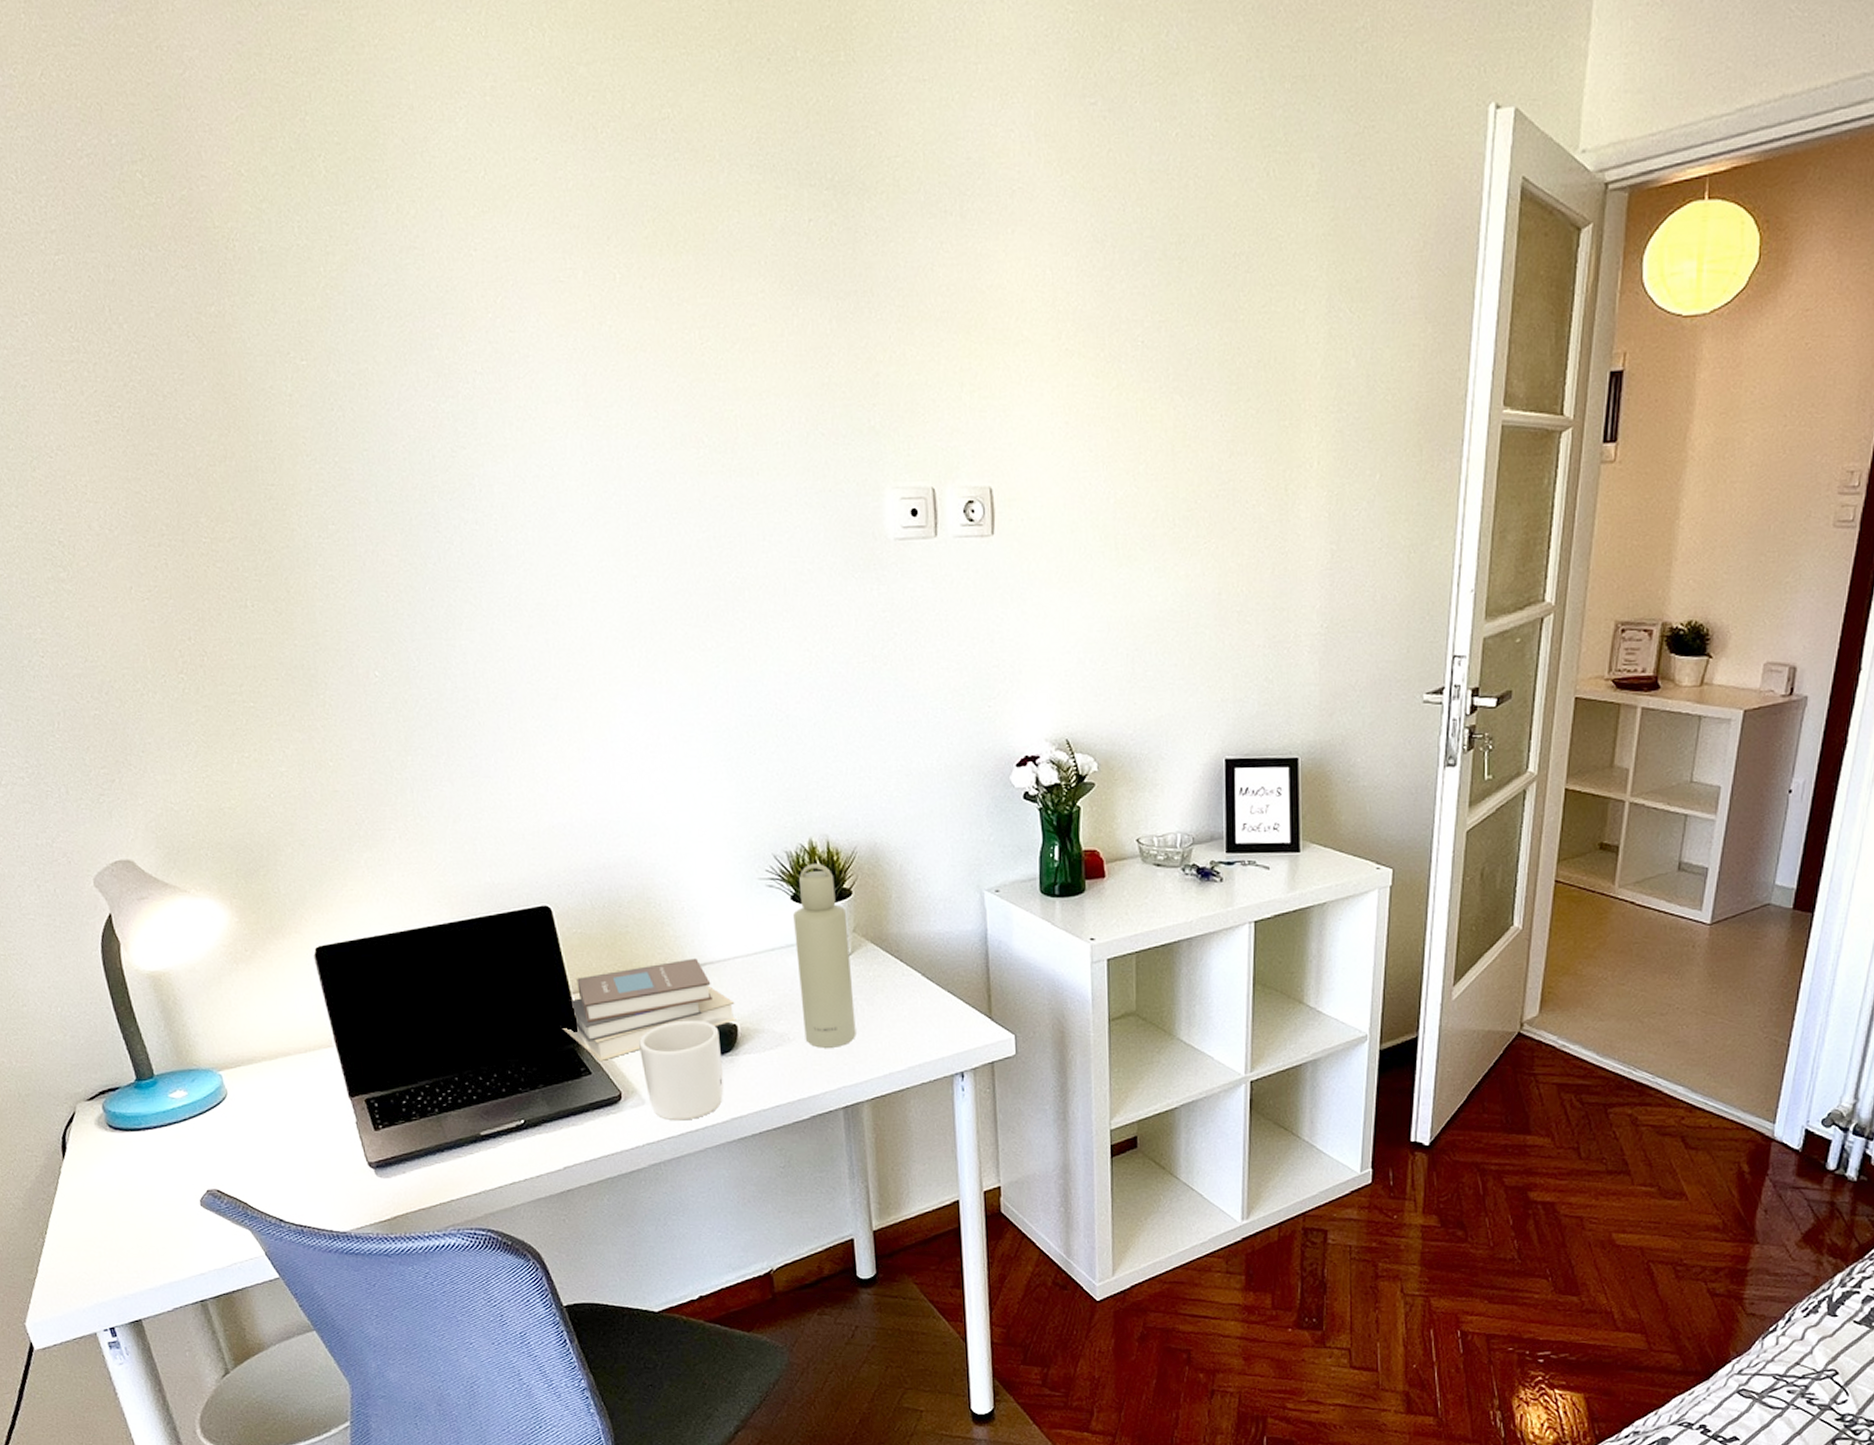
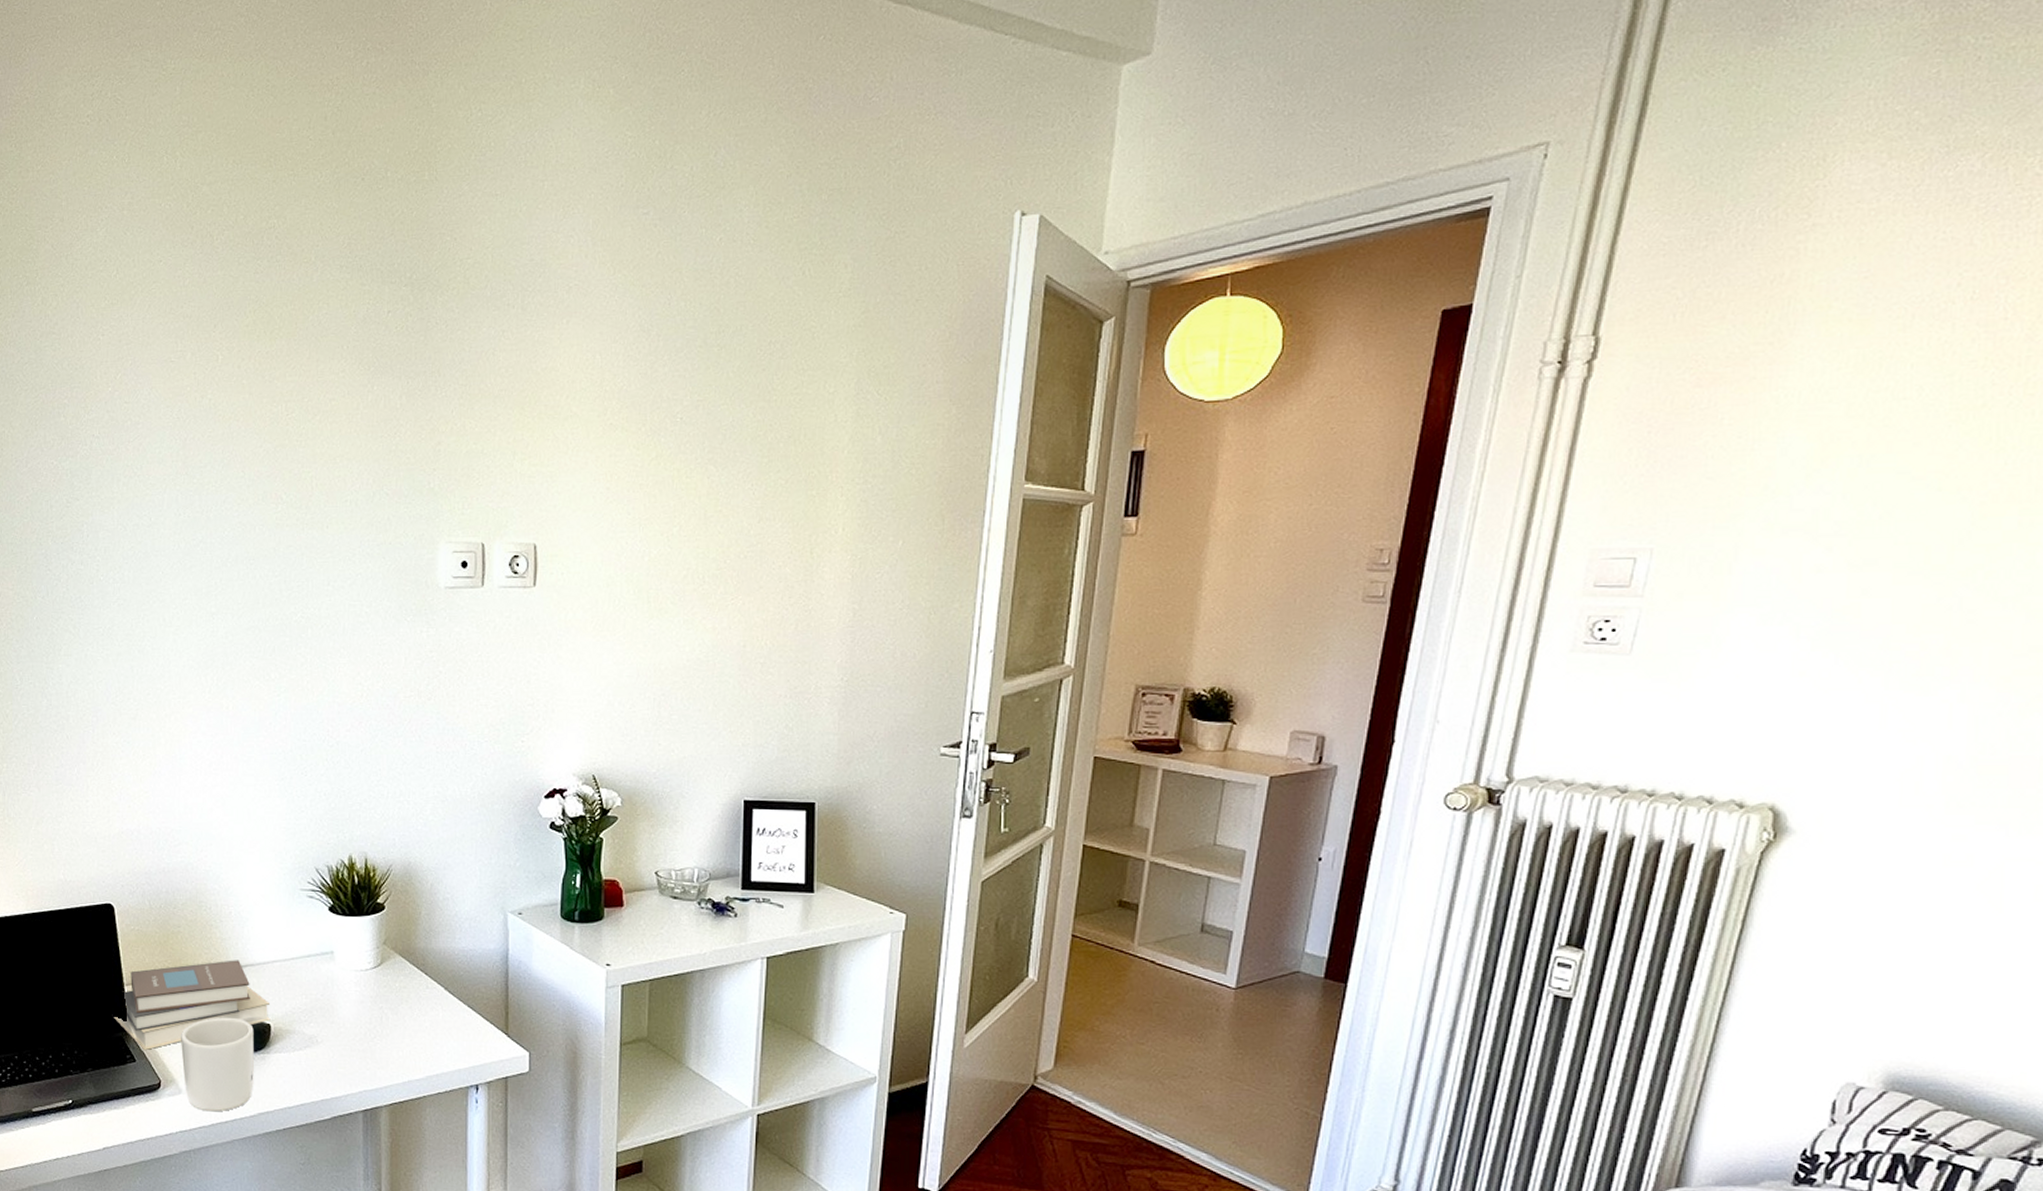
bottle: present [793,864,856,1048] -> none [330,879,380,1053]

